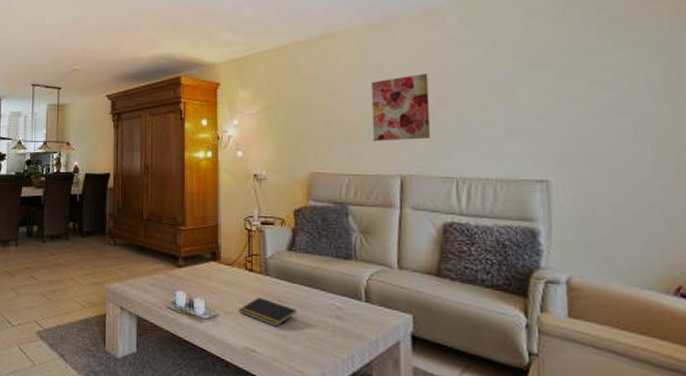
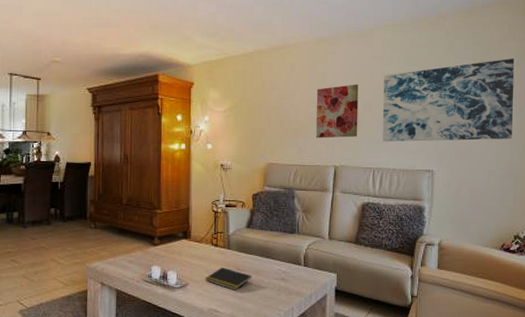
wall art: none [463,25,677,144] -> present [382,58,515,142]

